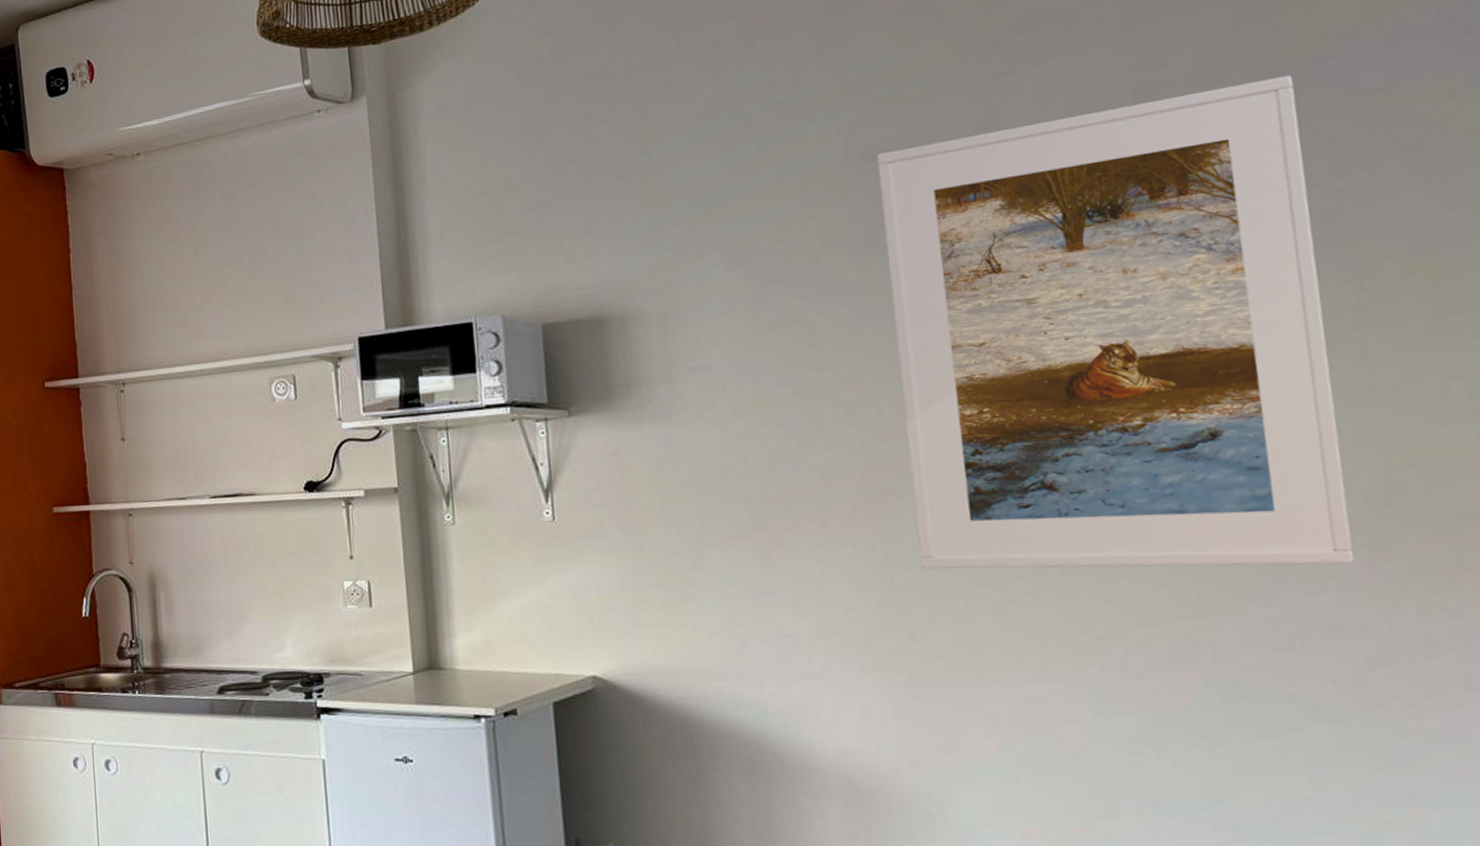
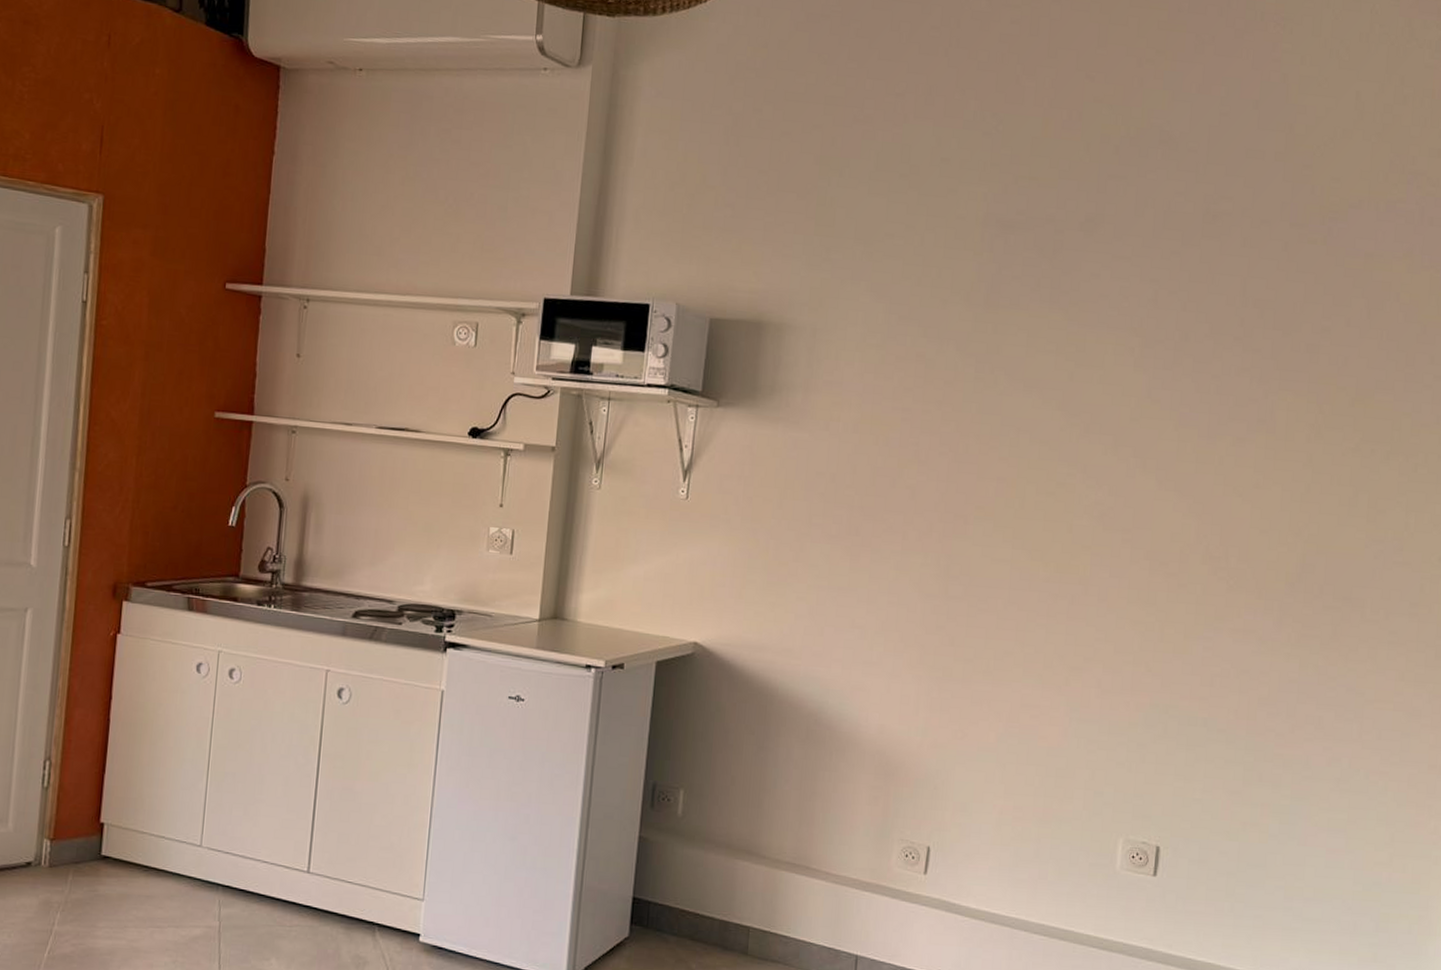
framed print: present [876,75,1354,569] -> none [970,223,1313,623]

